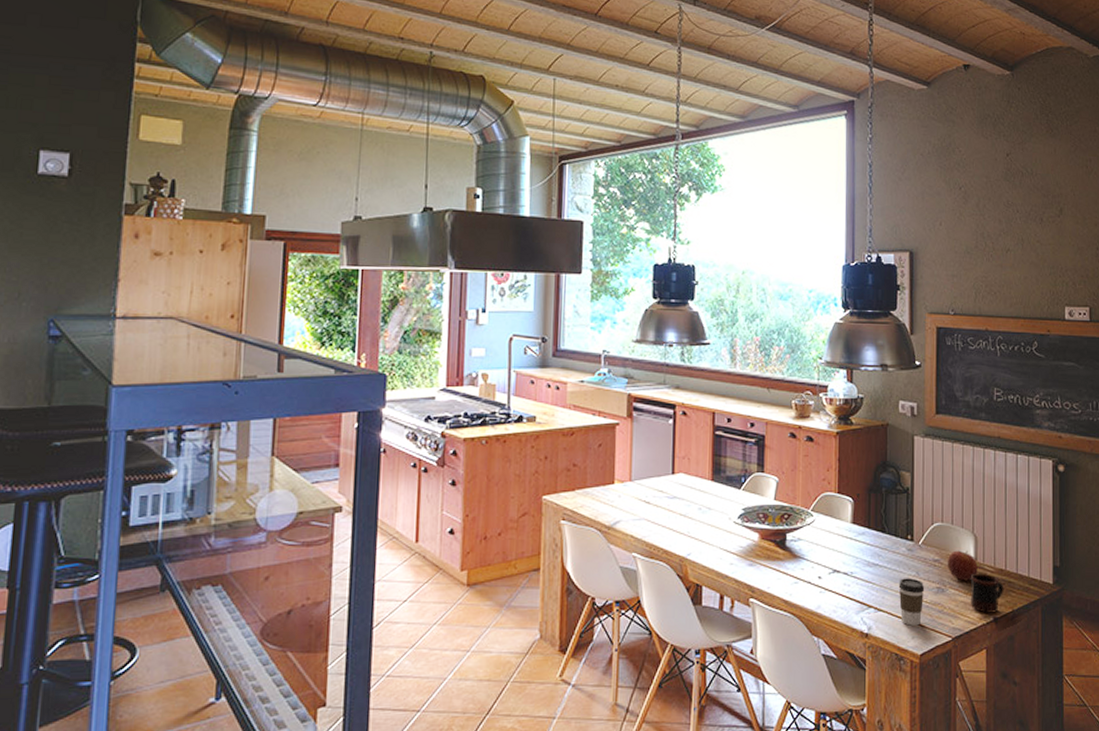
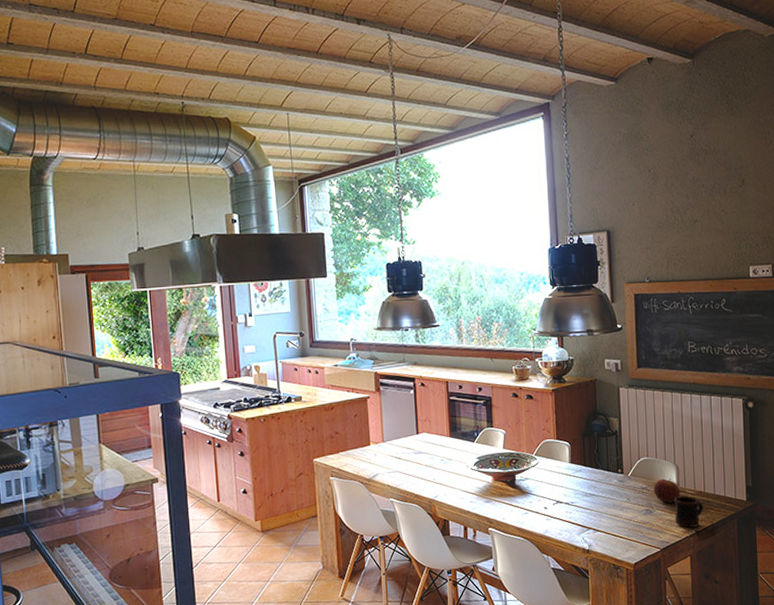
coffee cup: present [898,578,925,626] -> none [612,503,635,542]

